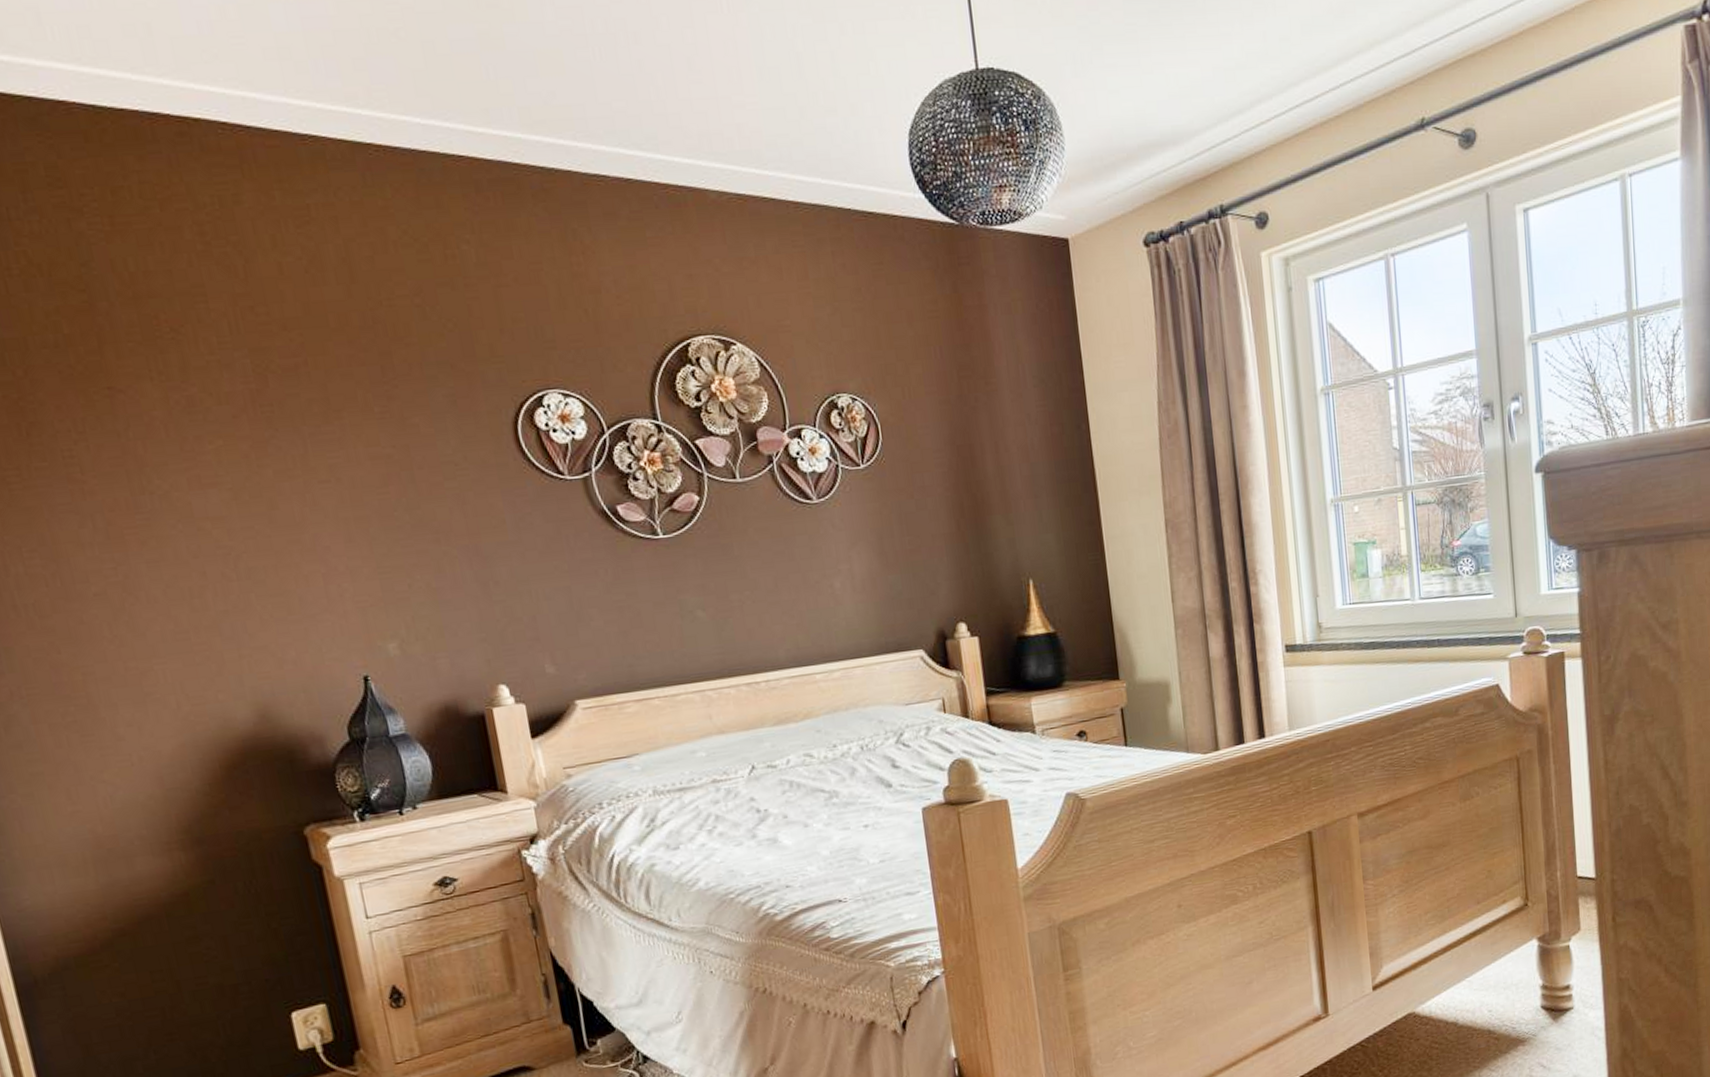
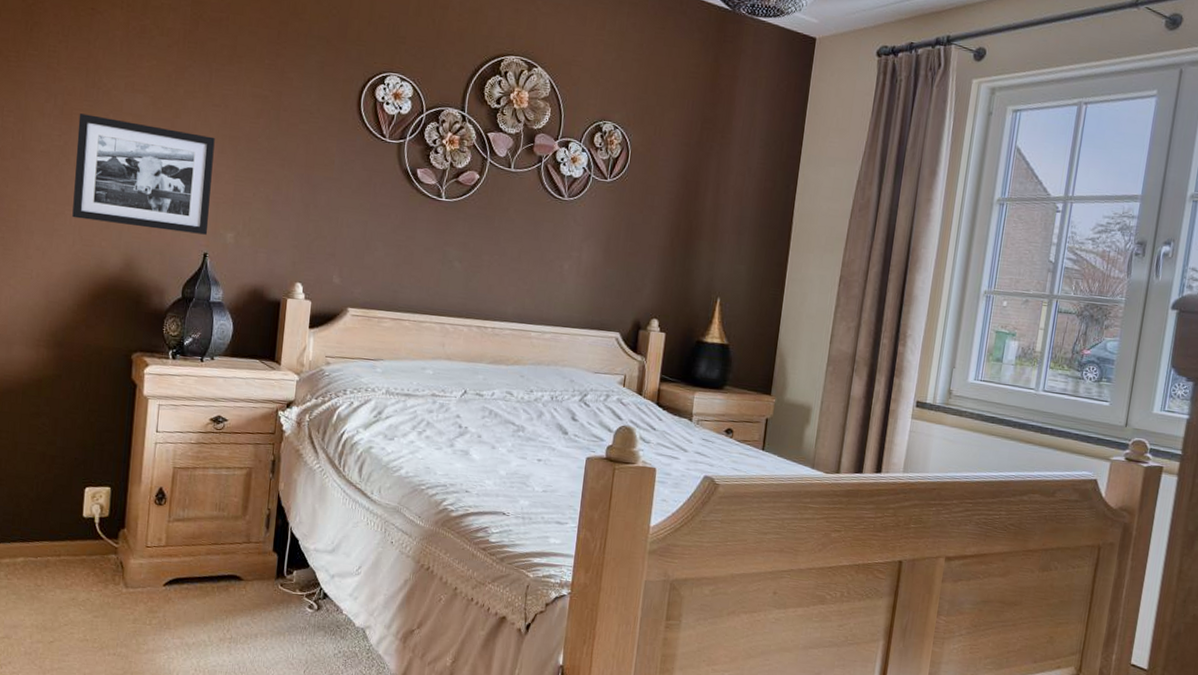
picture frame: none [133,523,361,673] -> present [72,113,215,235]

